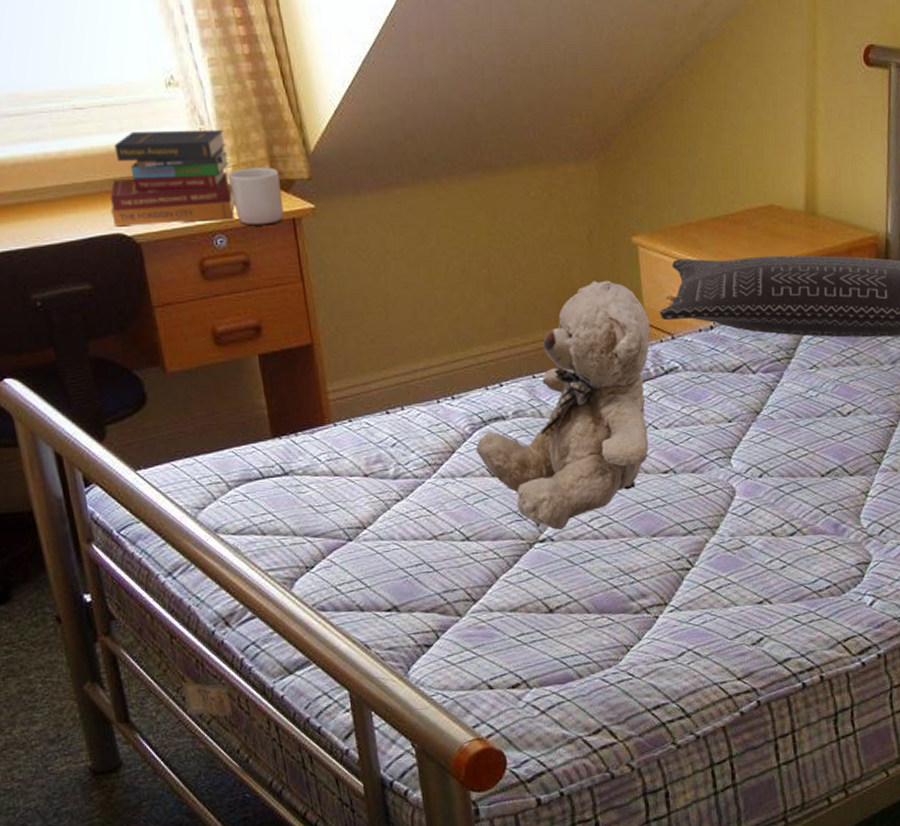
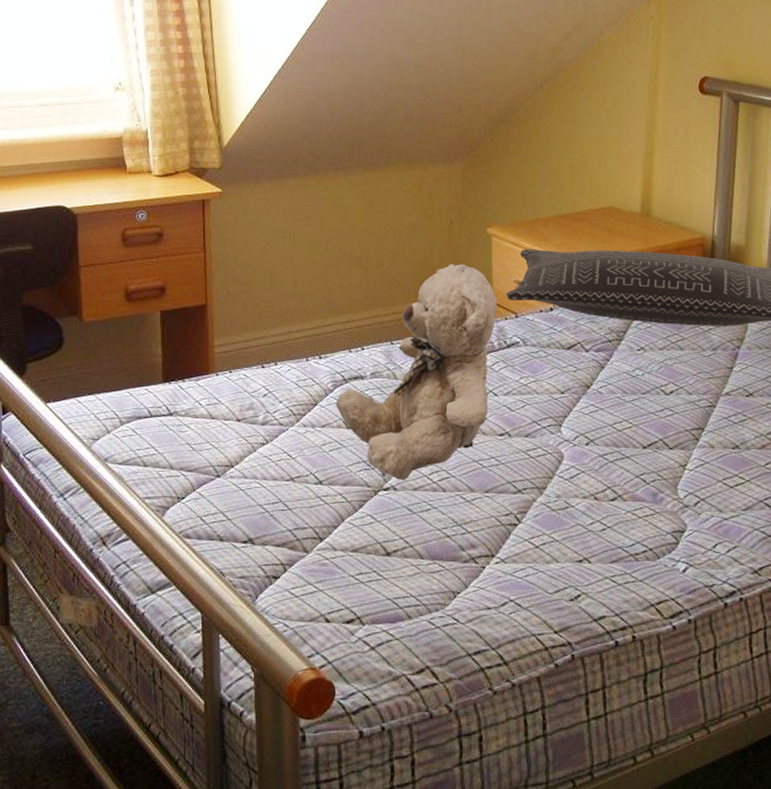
books: present [109,129,236,227] -> none [57,124,157,200]
mug: present [228,167,284,226] -> none [155,157,197,205]

